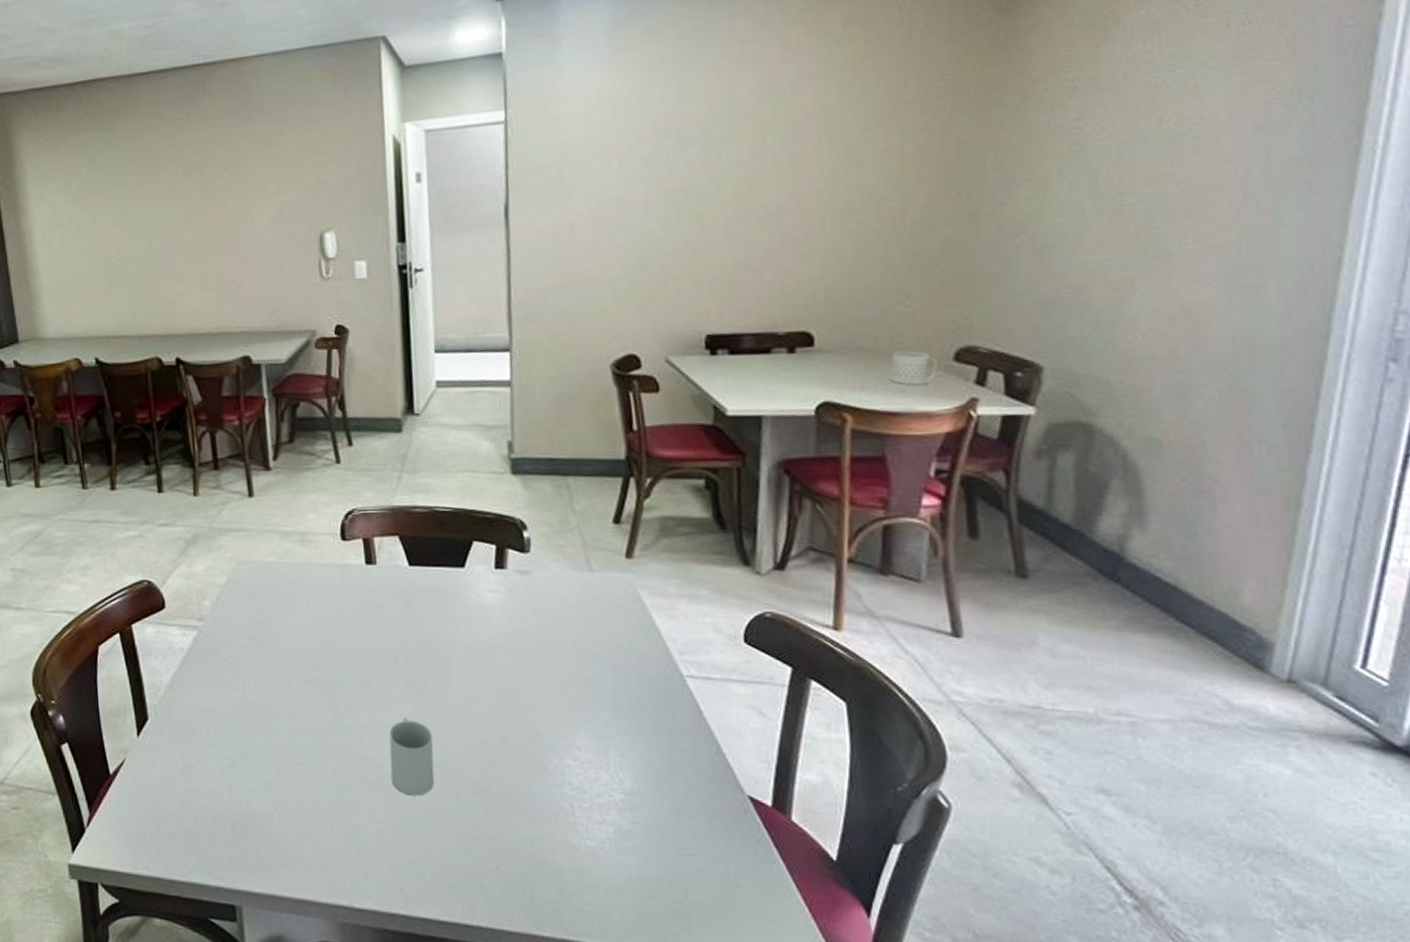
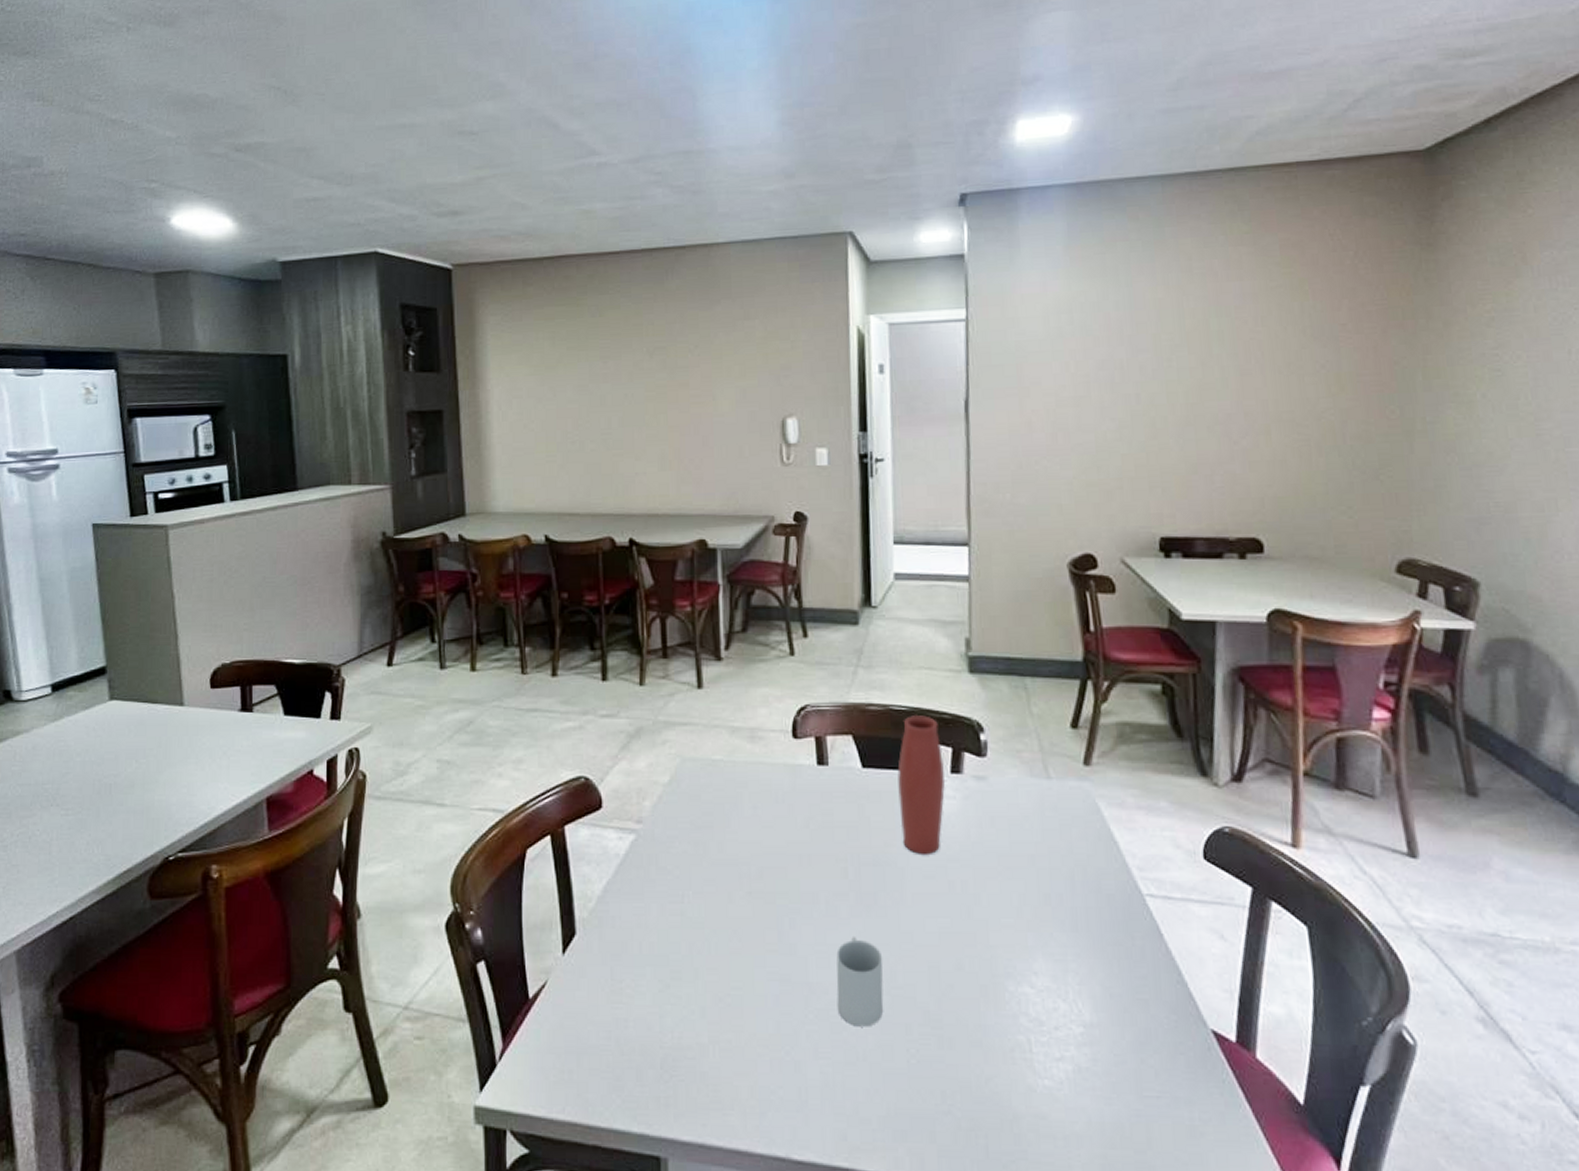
vase: none [443,514,490,643] -> present [897,714,945,854]
mug: present [889,351,939,386] -> none [1336,561,1382,596]

